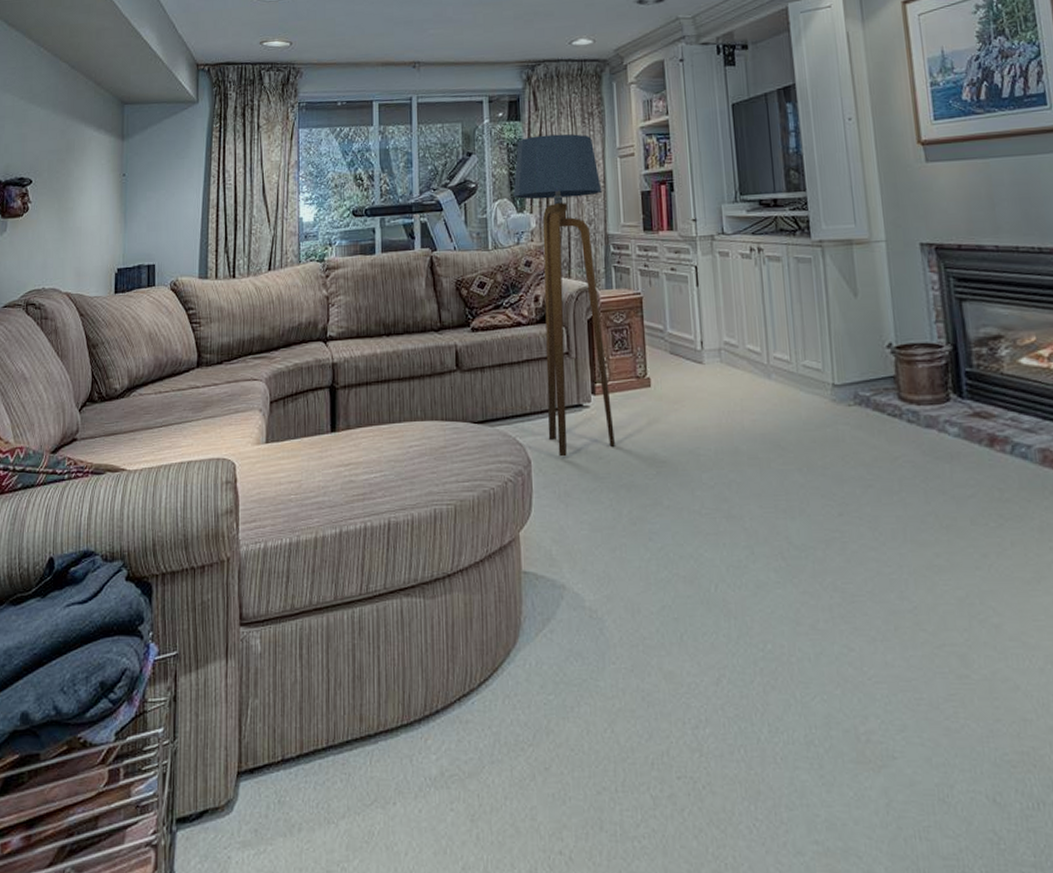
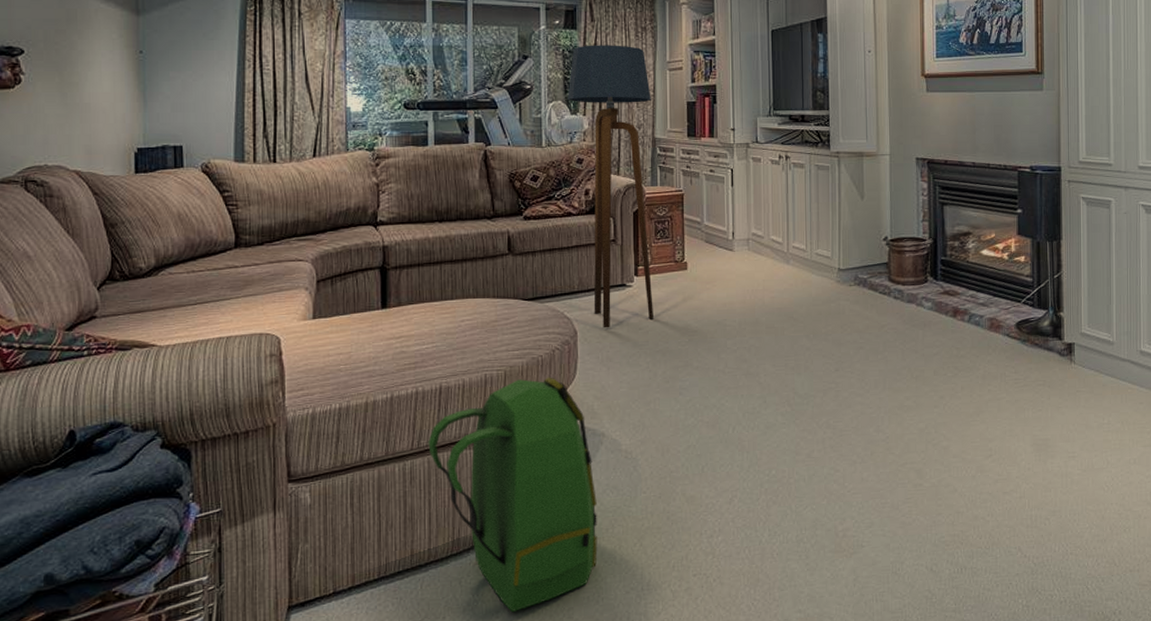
backpack: none [377,514,562,806] -> present [428,377,598,613]

